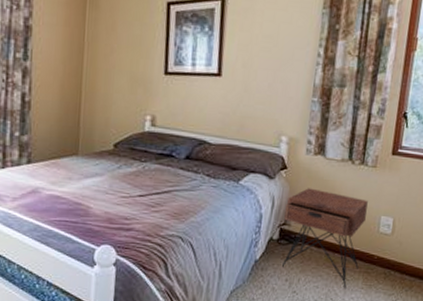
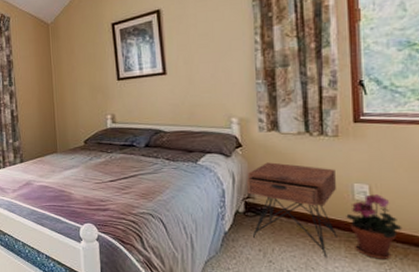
potted plant: none [369,228,413,291] -> present [346,194,402,259]

